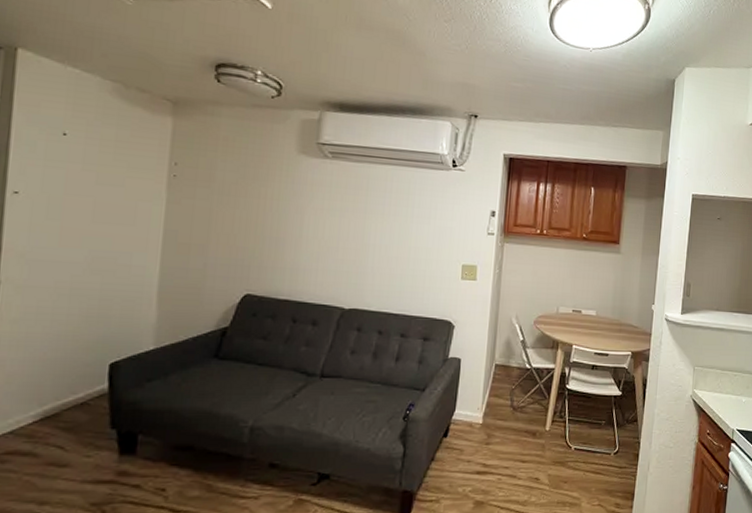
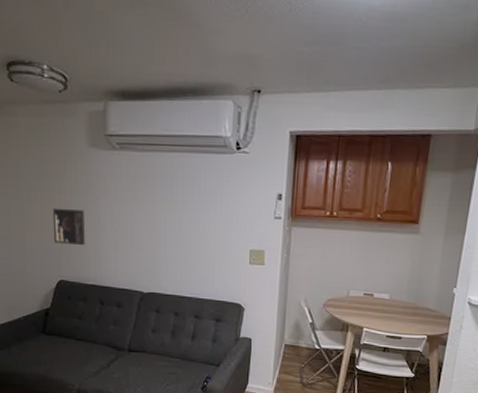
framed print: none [244,213,285,256] -> present [52,207,85,246]

